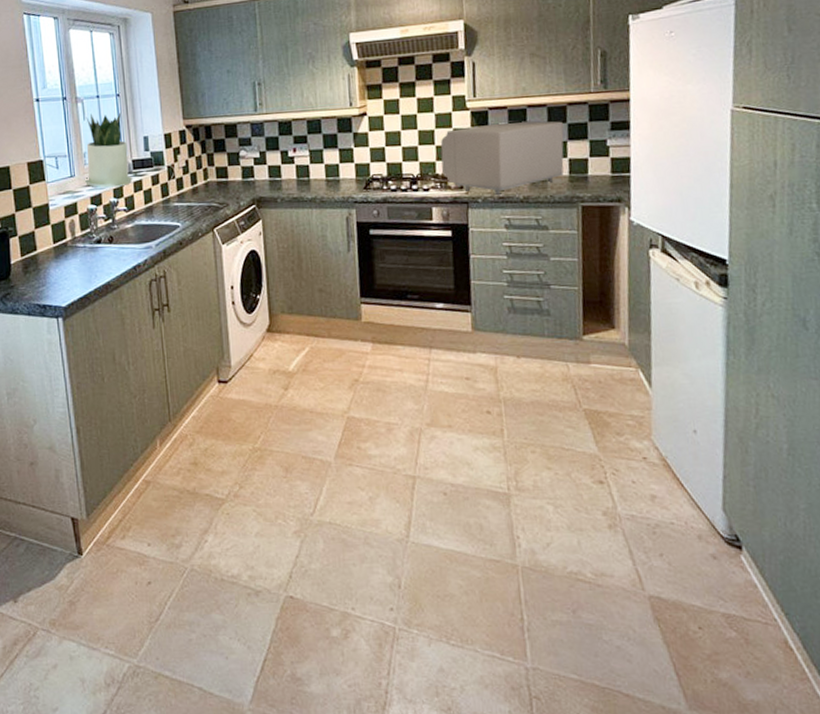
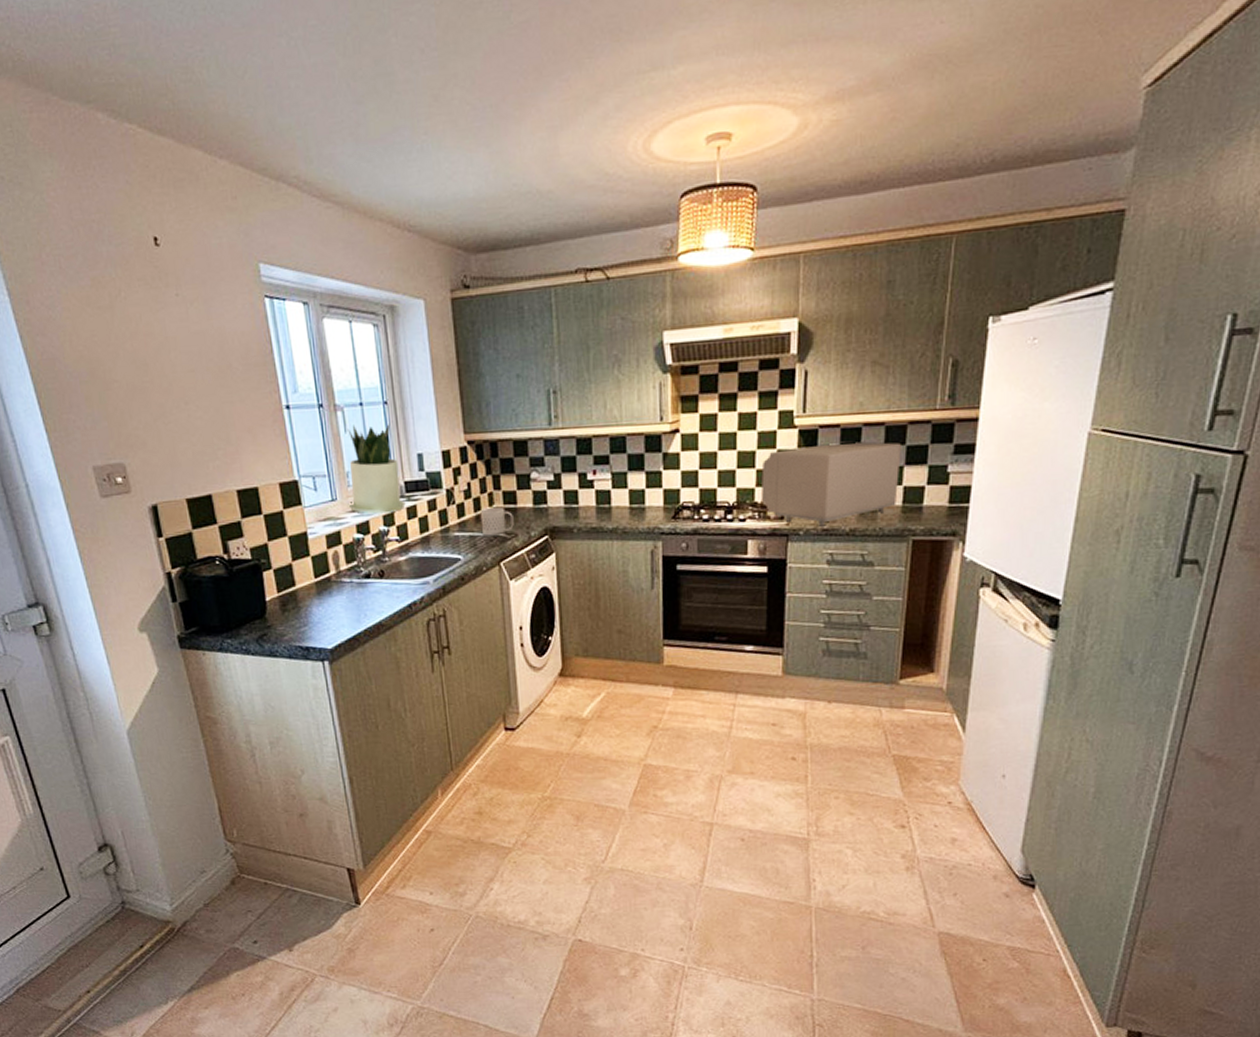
mug: none [196,180,226,206] -> present [480,507,514,536]

